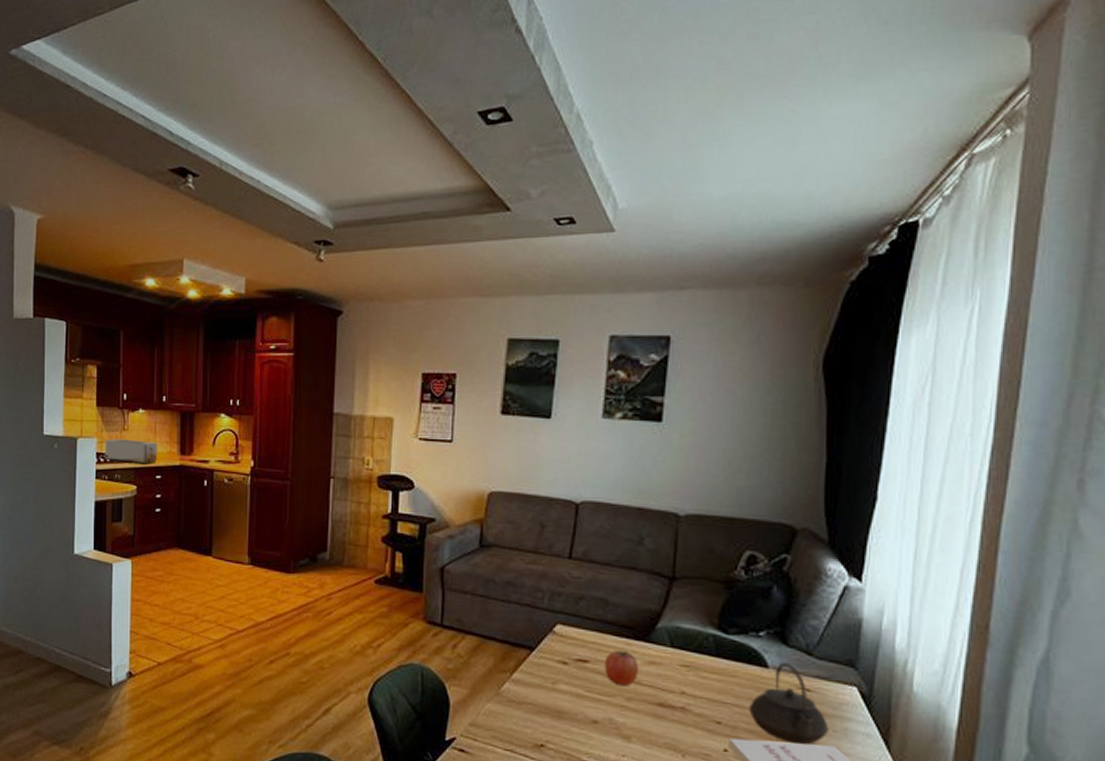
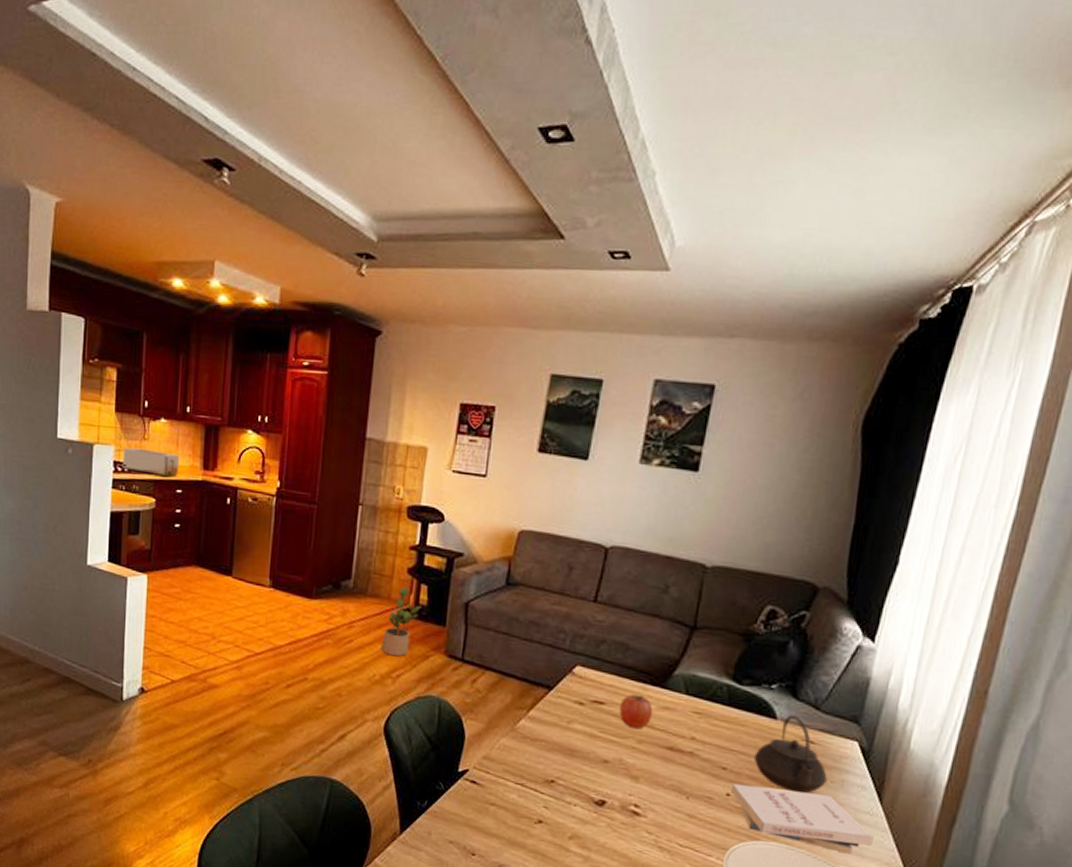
potted plant: none [360,555,398,626] -> present [381,586,422,657]

